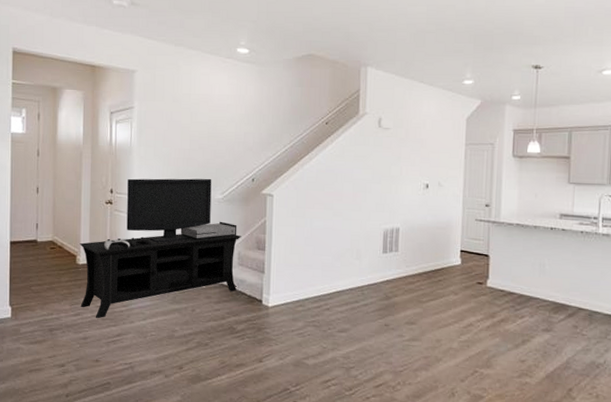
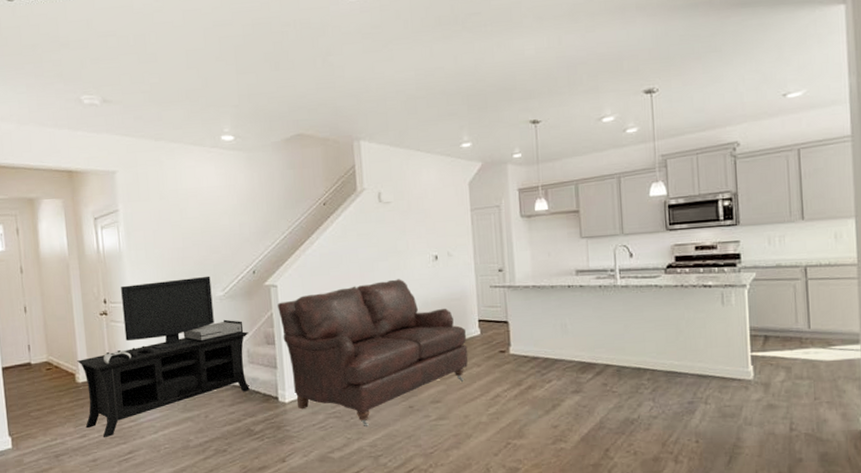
sofa: none [271,202,448,338] -> present [277,279,468,426]

